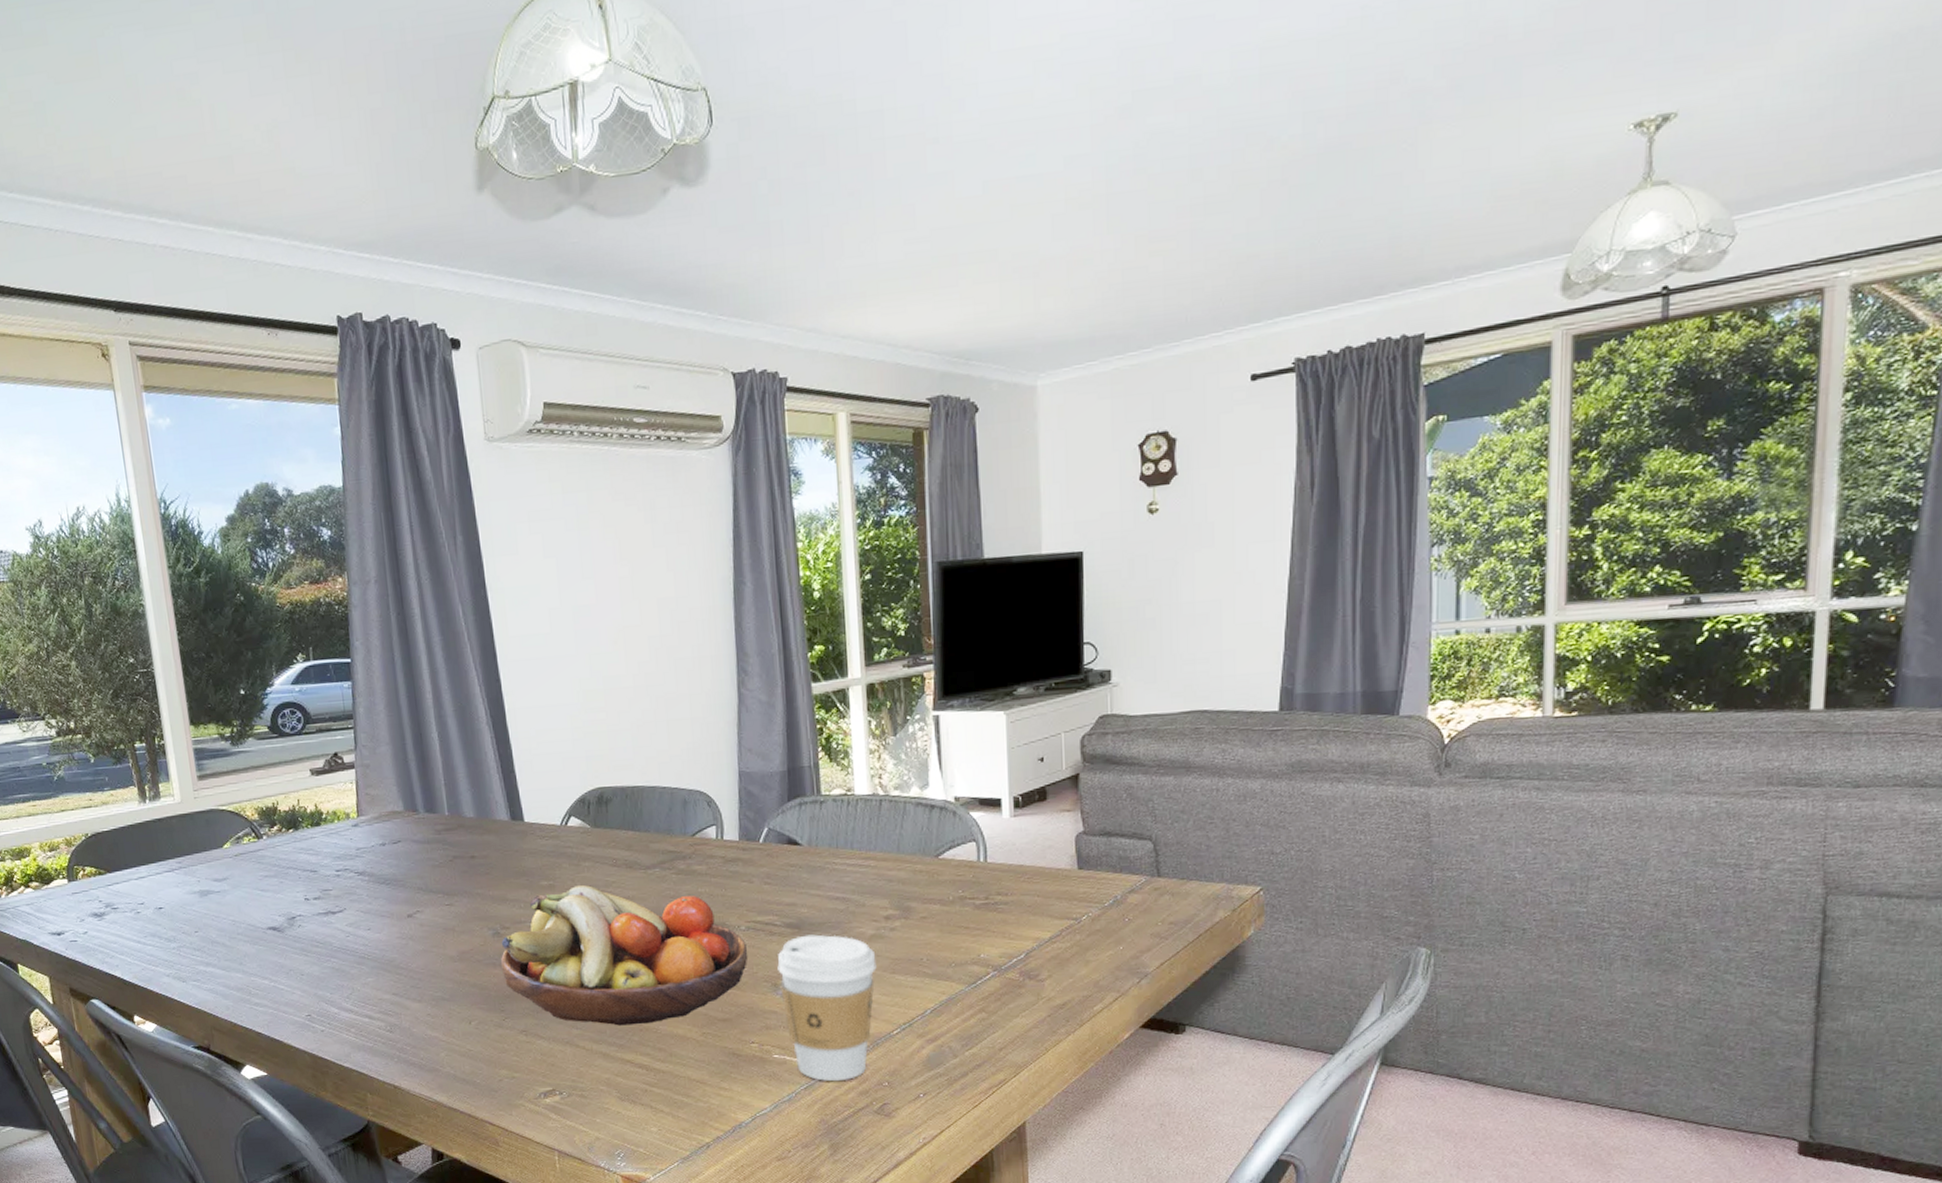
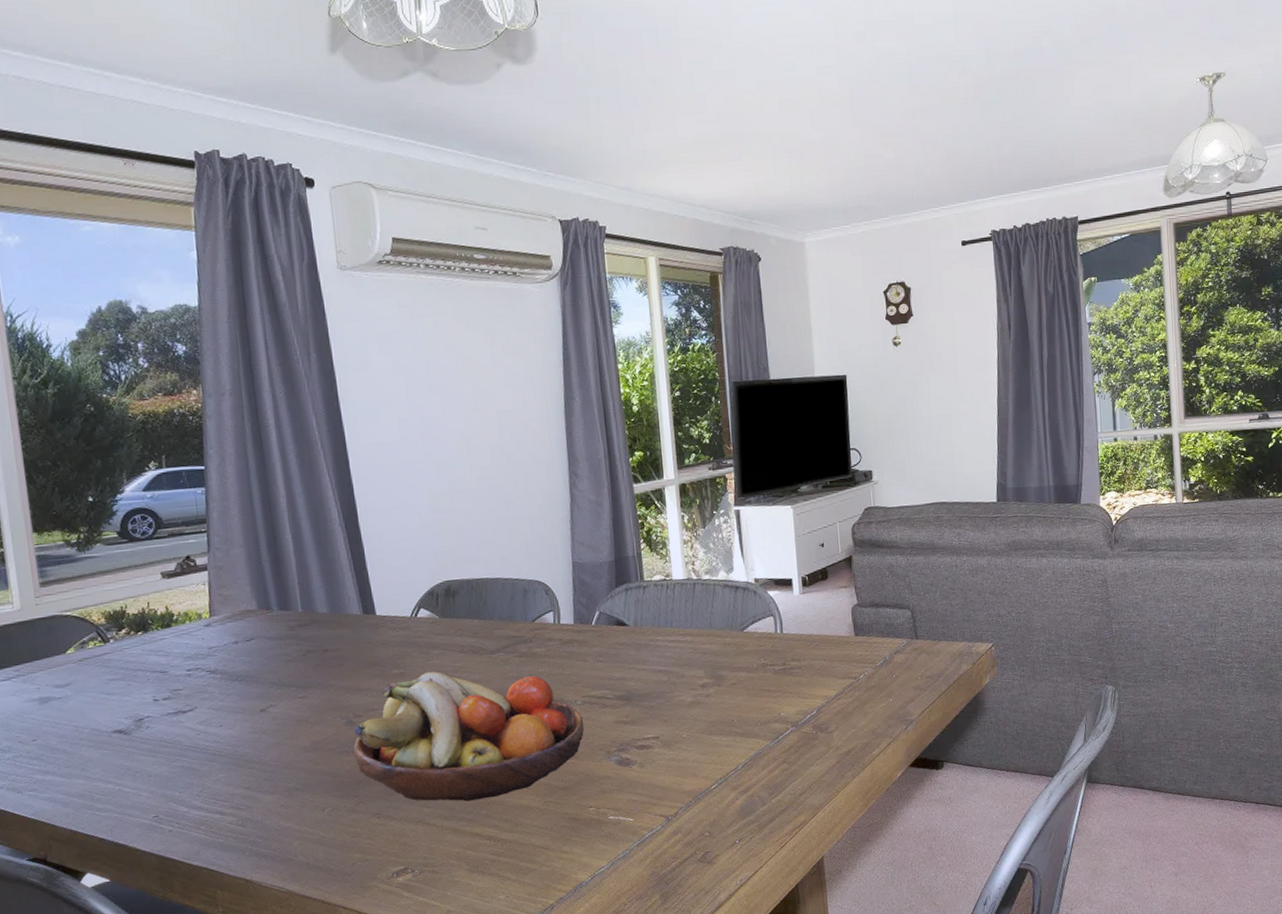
coffee cup: present [777,934,877,1081] -> none [610,704,696,837]

